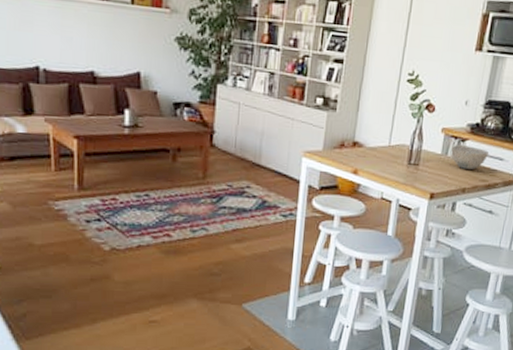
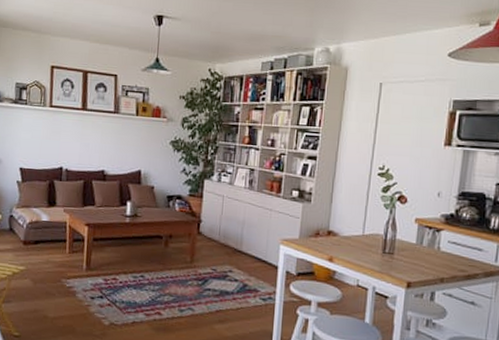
bowl: present [451,145,488,170] -> none [426,235,466,260]

